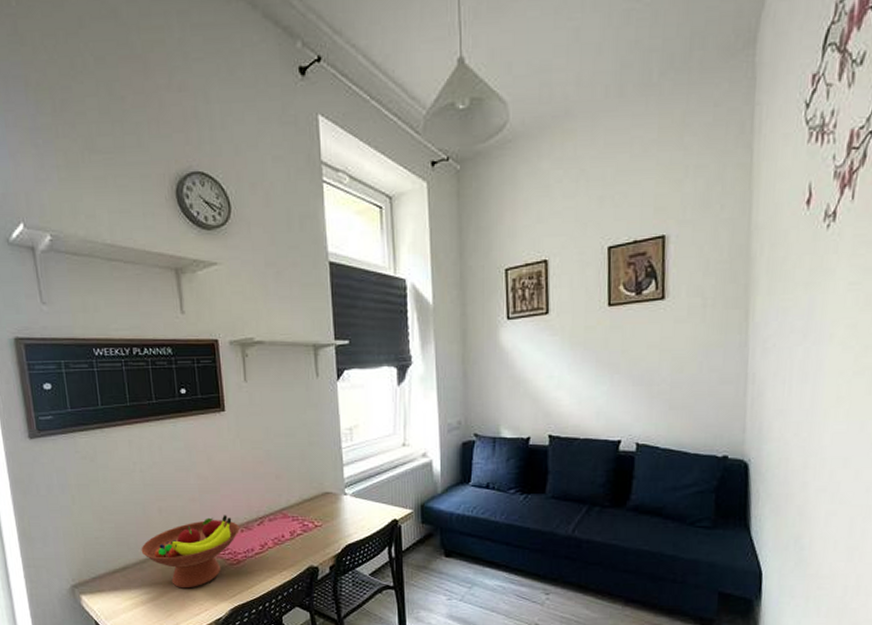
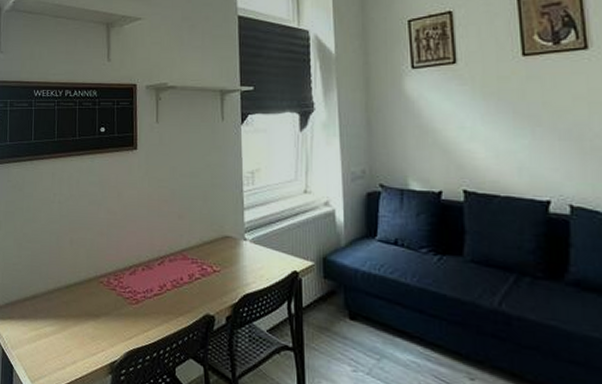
fruit bowl: present [141,515,240,589] -> none [50,251,141,325]

